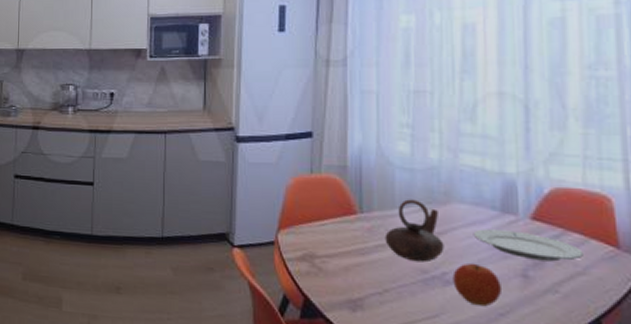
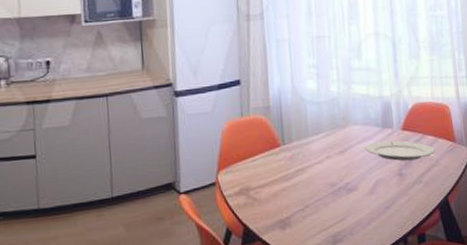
teapot: present [385,199,444,263] -> none [303,127,346,179]
fruit: present [452,263,503,307] -> none [353,171,387,205]

